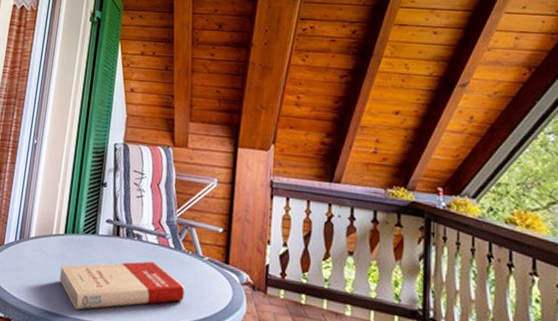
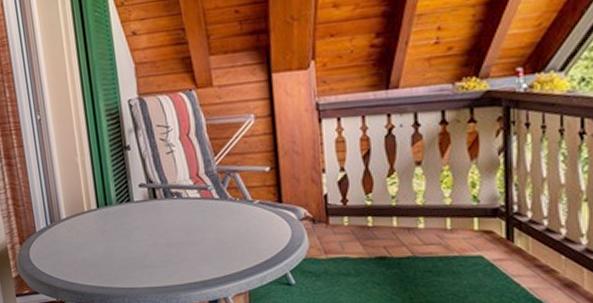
book: present [59,261,185,310] -> none [102,217,240,279]

